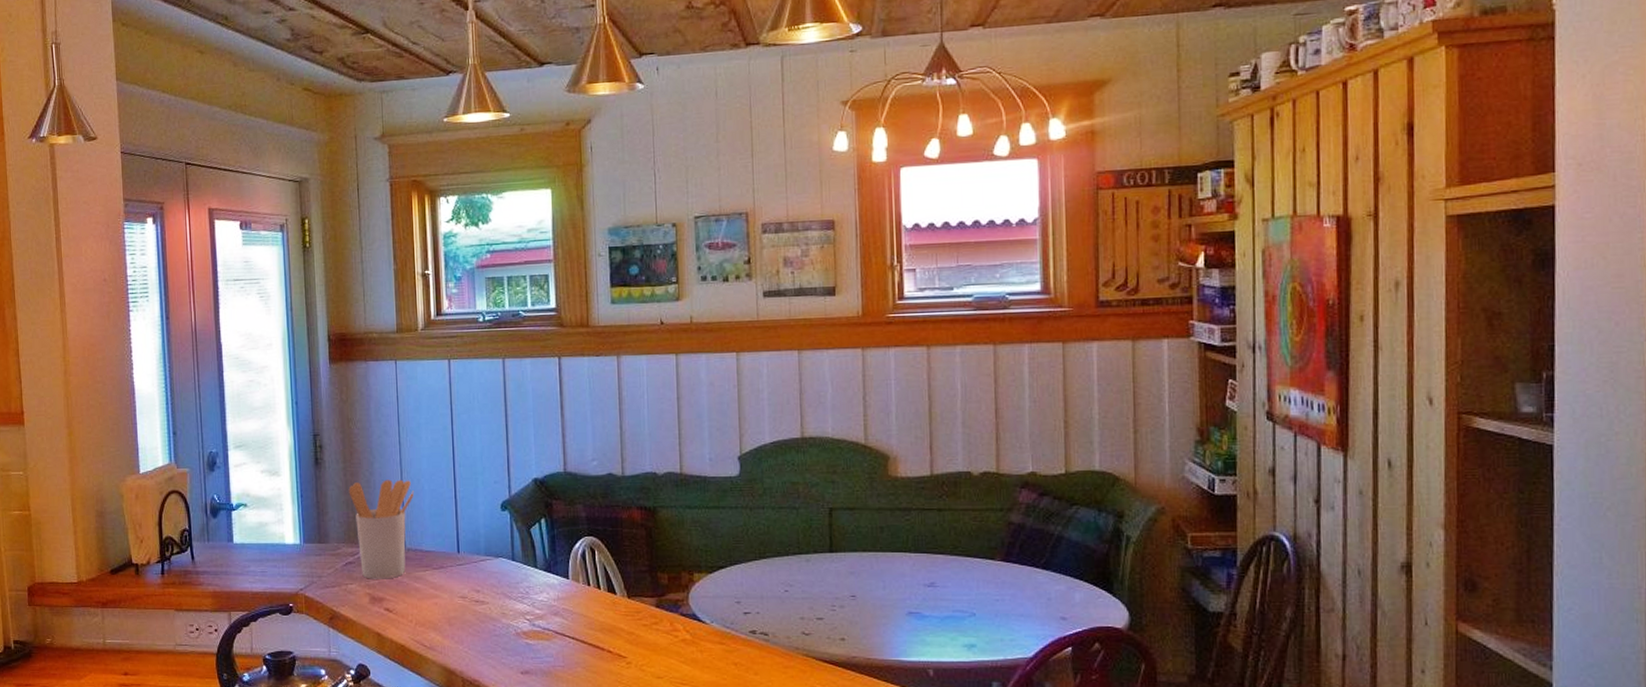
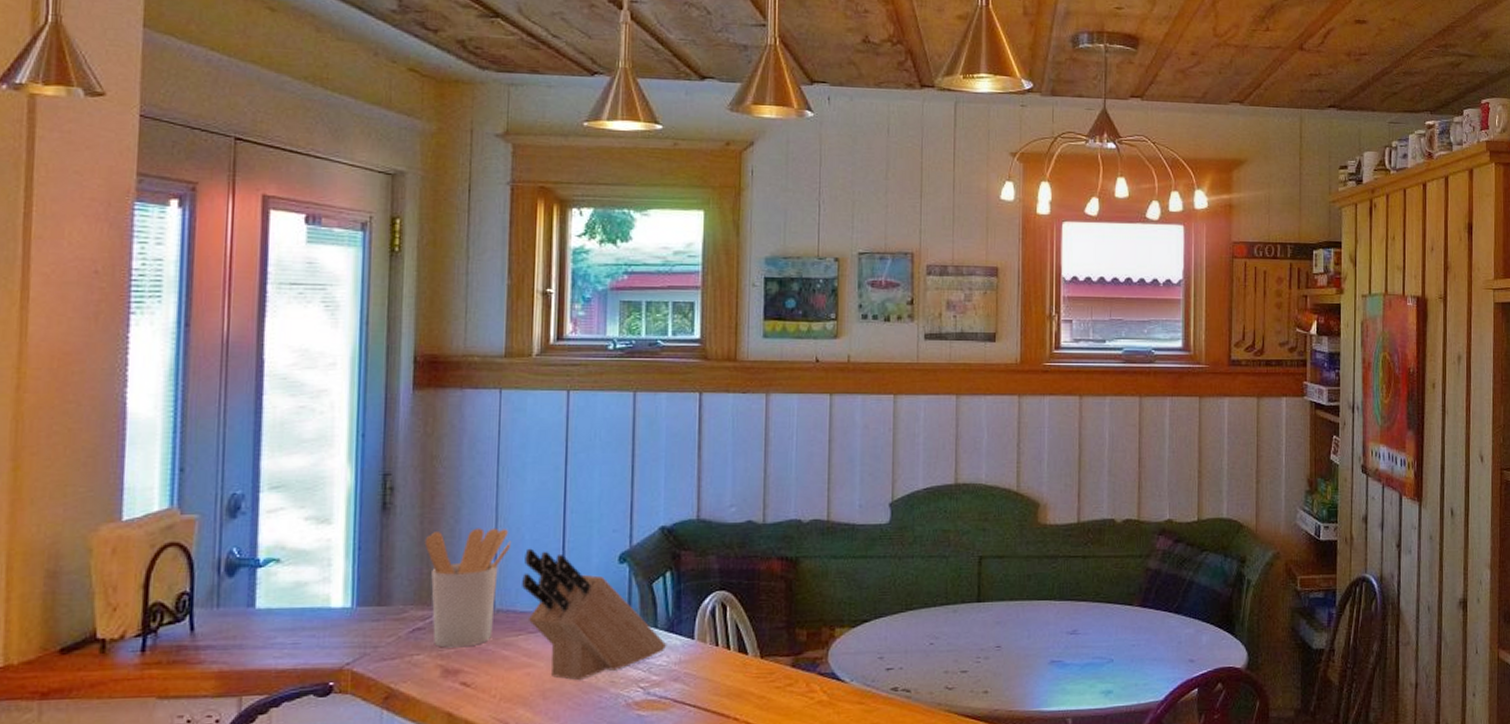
knife block: none [425,497,547,610] -> present [522,548,667,680]

